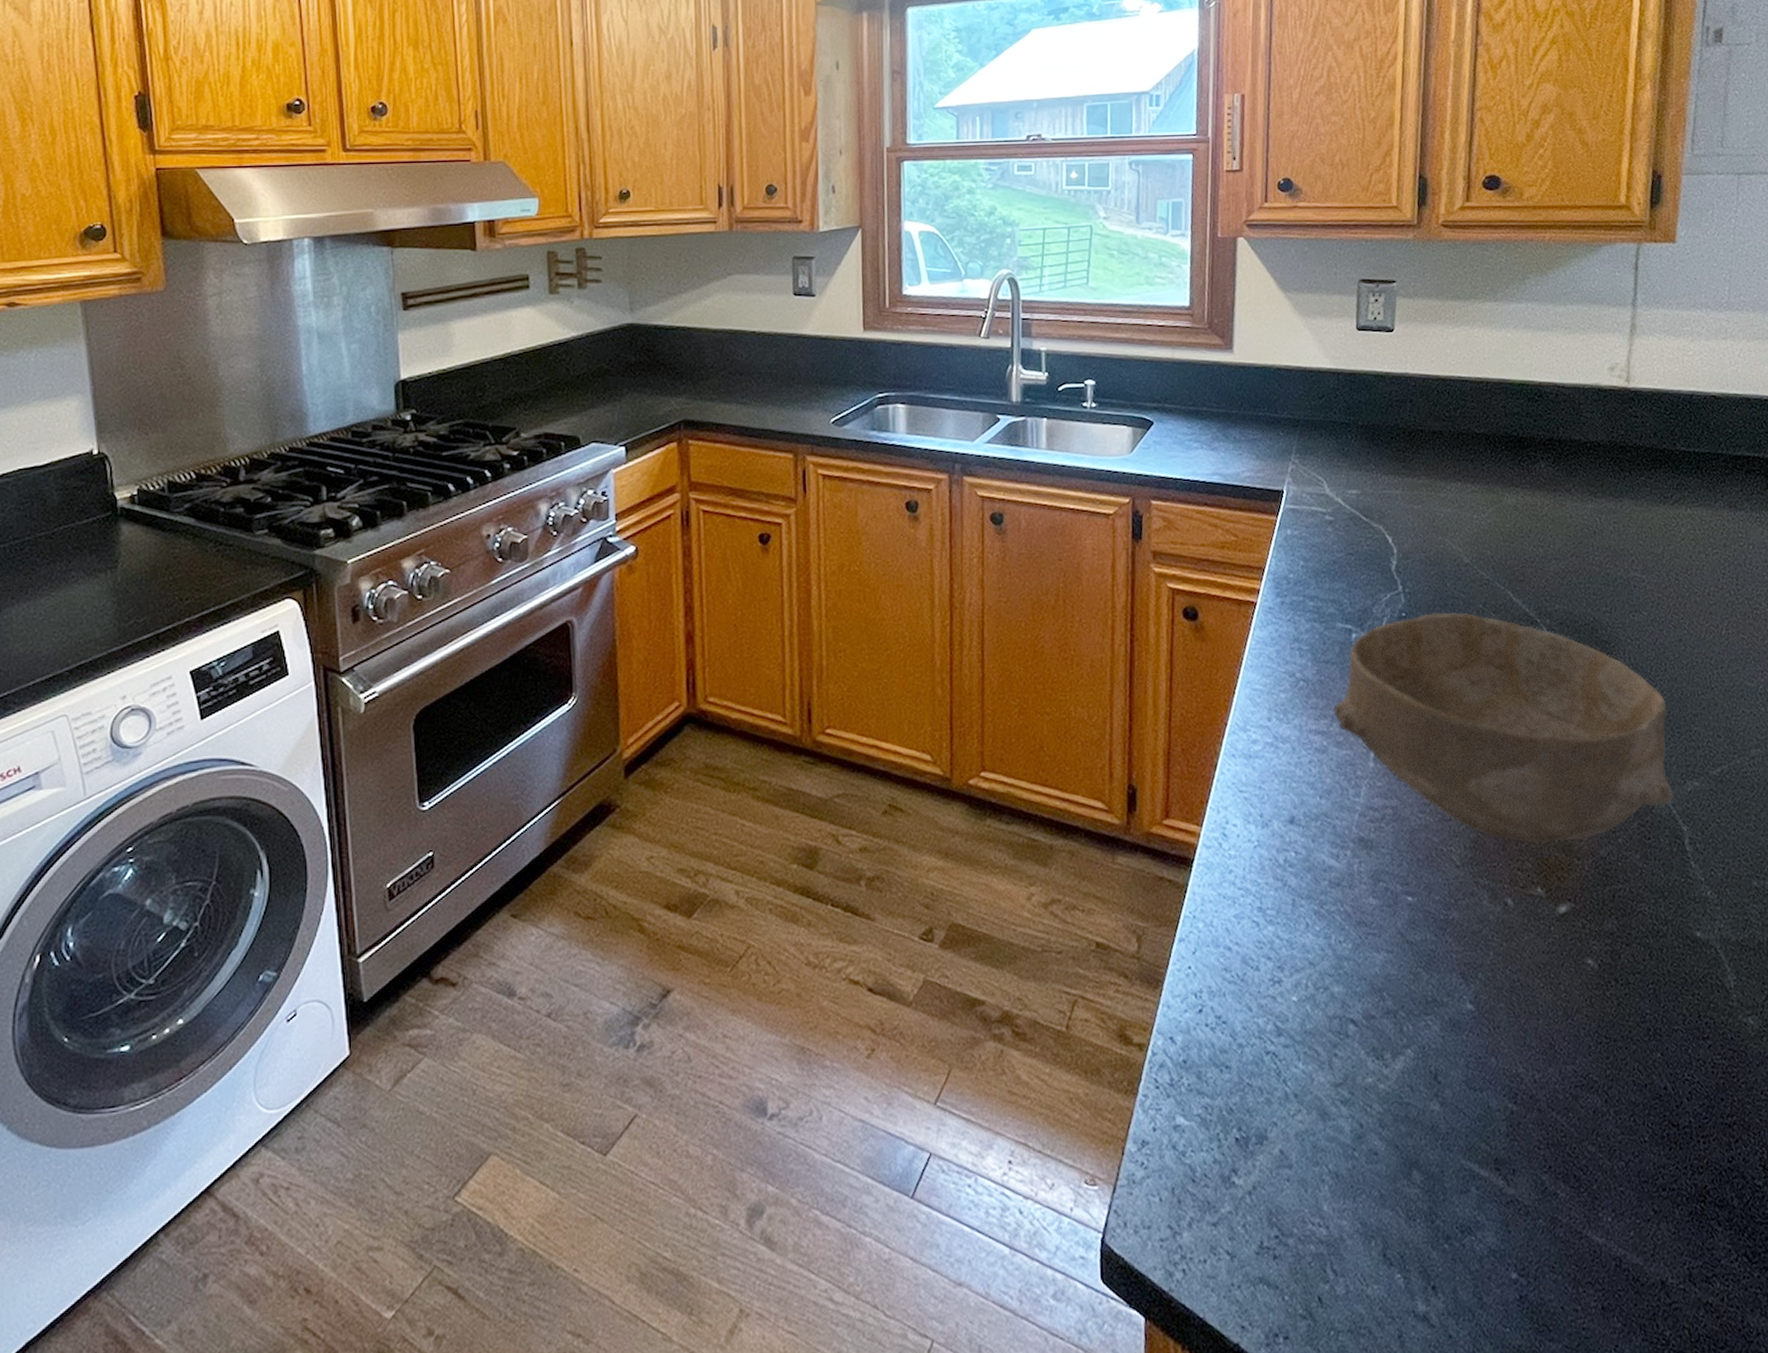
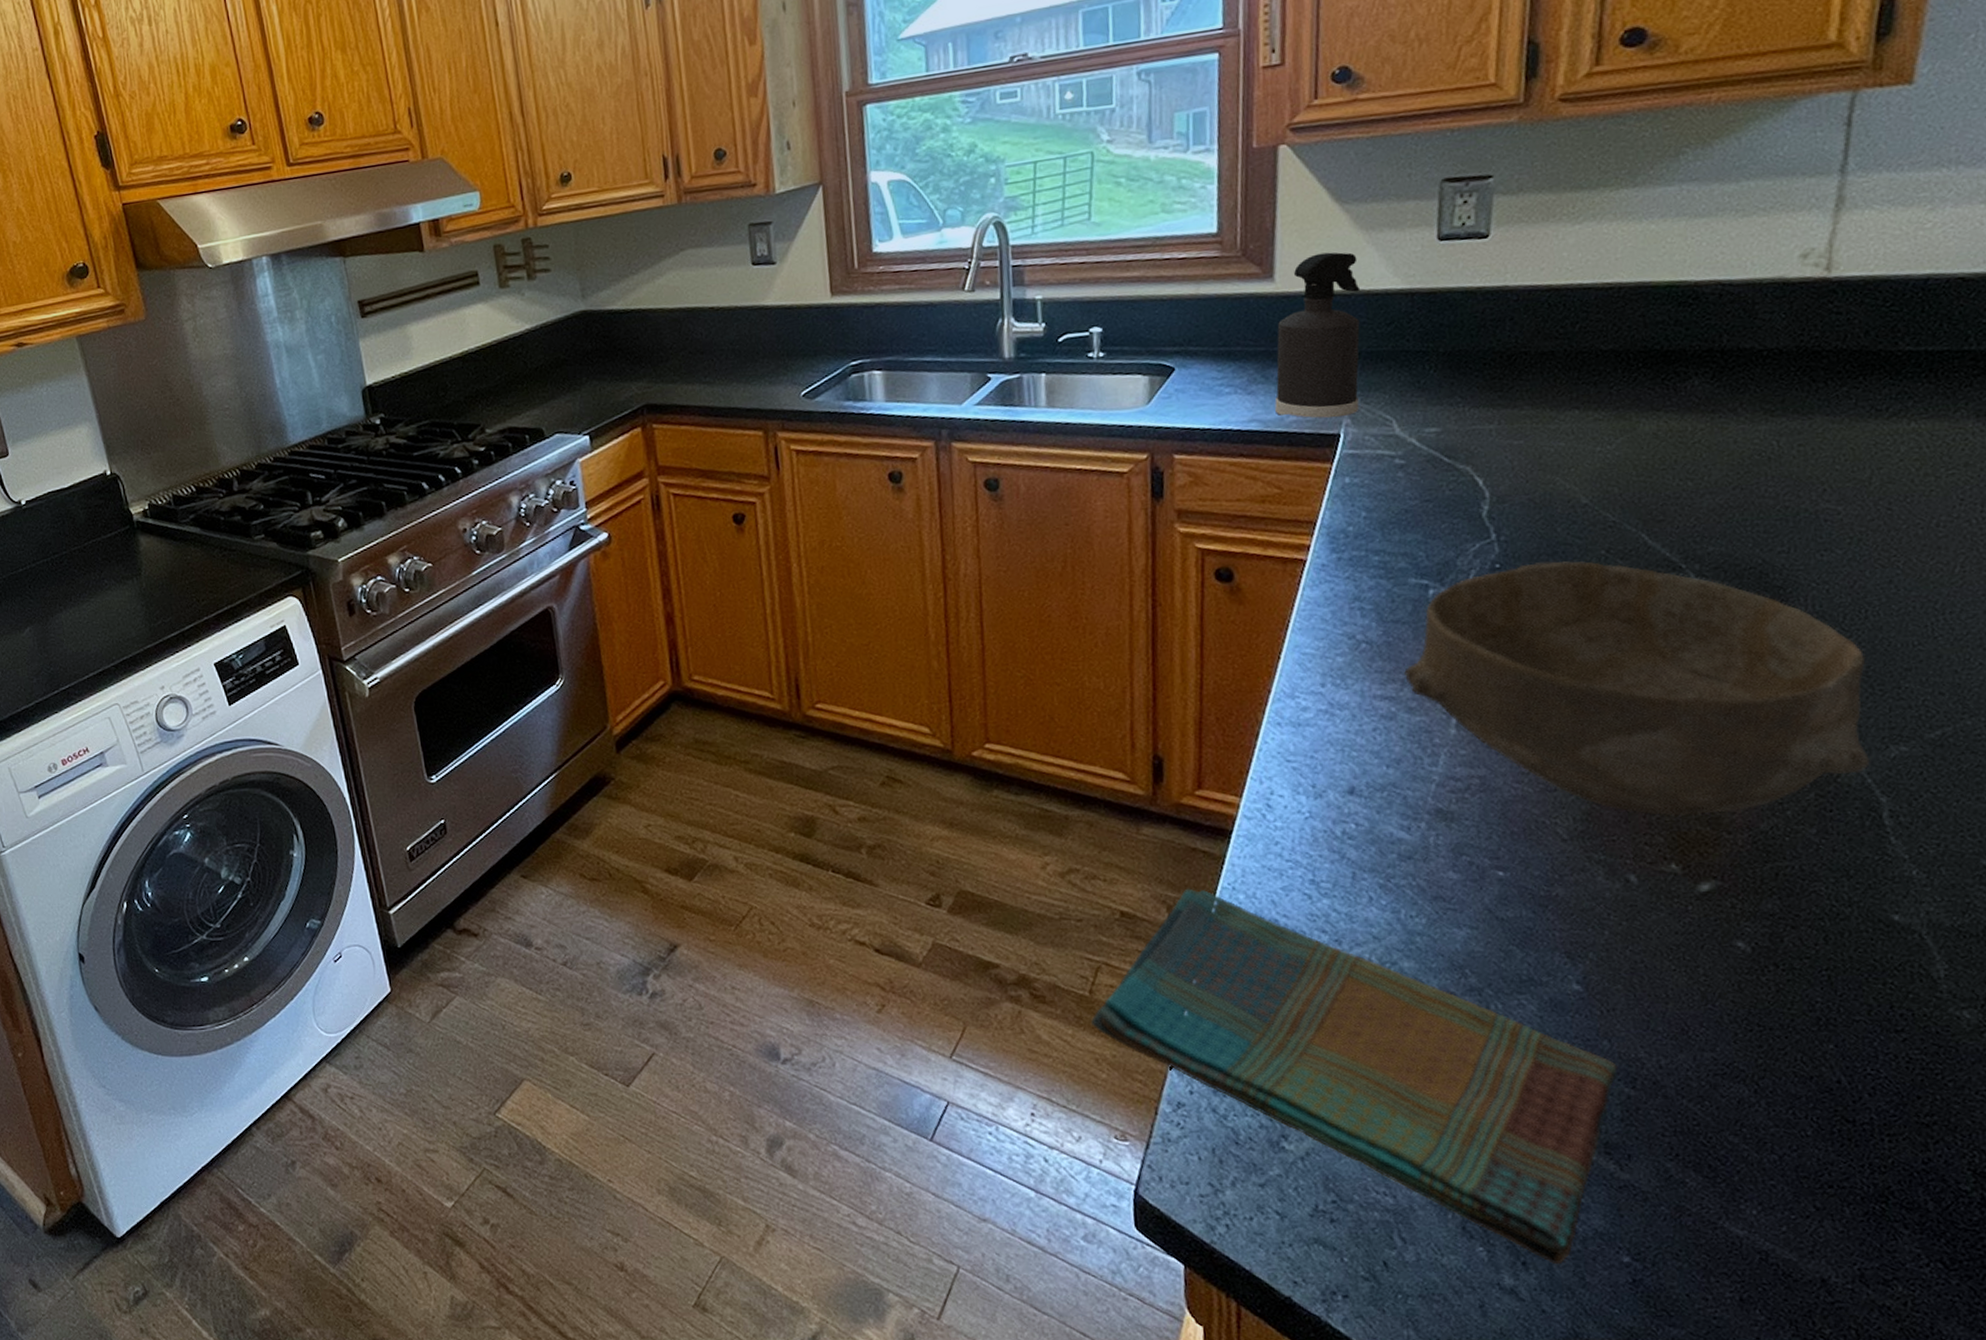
dish towel: none [1067,917,1503,1287] -> present [1091,888,1618,1265]
spray bottle: none [1232,332,1299,476] -> present [1274,252,1361,418]

